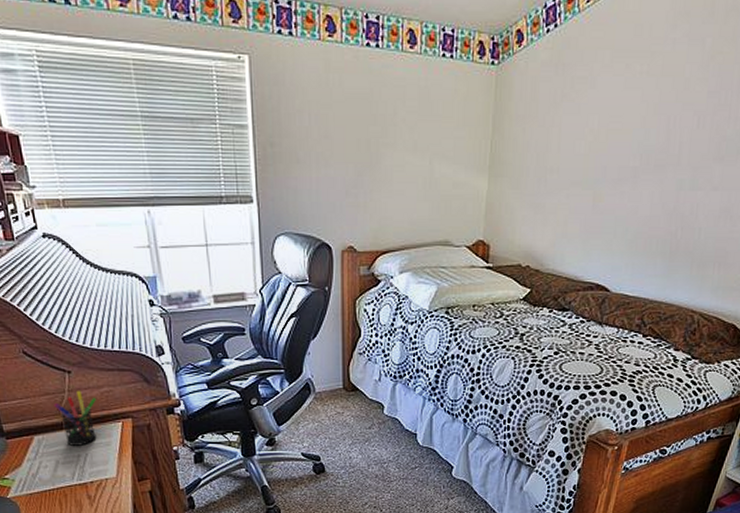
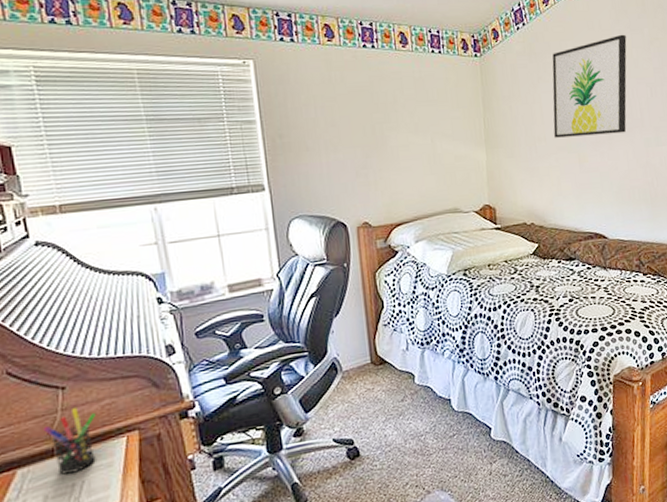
wall art: none [570,44,681,171] -> present [552,34,627,138]

